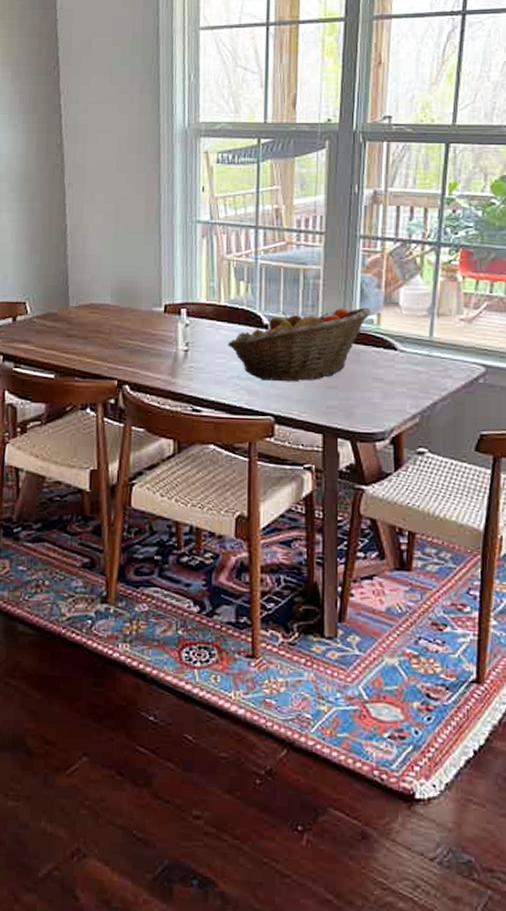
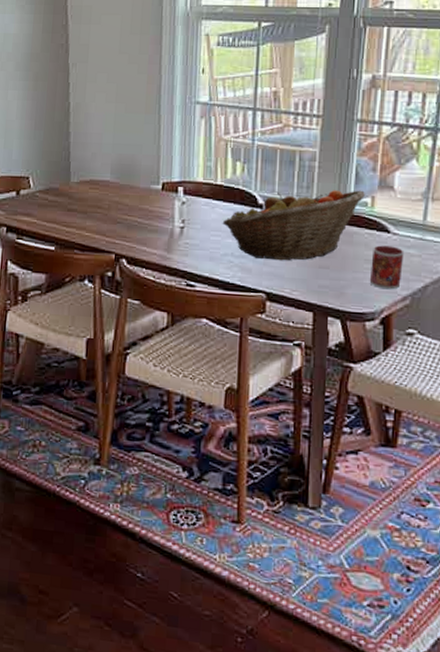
mug: none [378,363,412,408] -> present [369,245,404,290]

